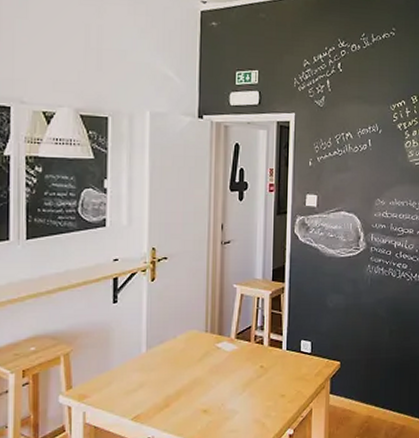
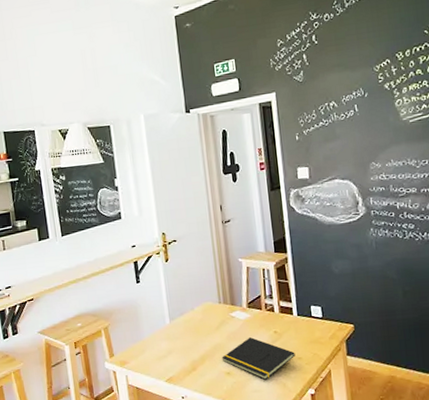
notepad: none [200,372,279,419] -> present [221,337,295,380]

